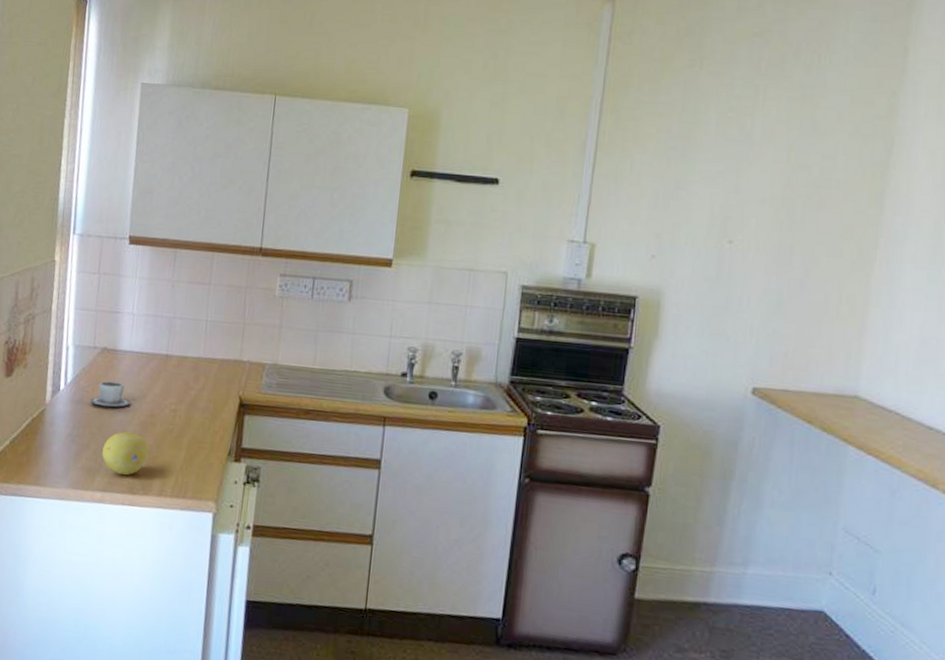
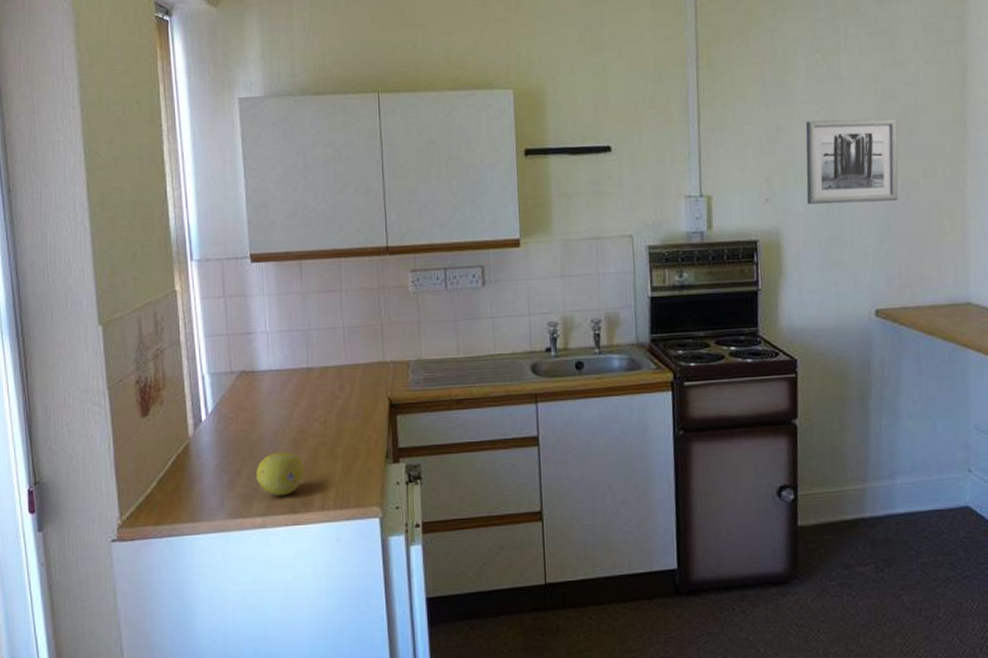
cup: present [90,381,131,408] -> none [236,403,278,431]
wall art: none [696,181,808,276] -> present [805,118,899,205]

